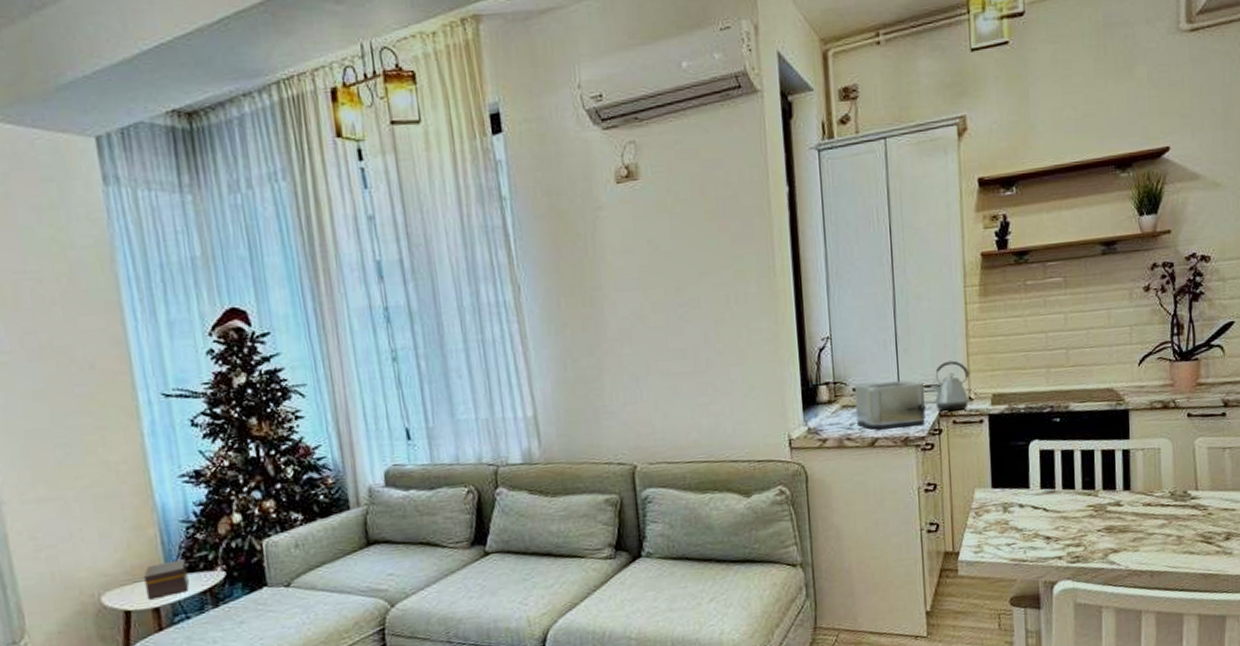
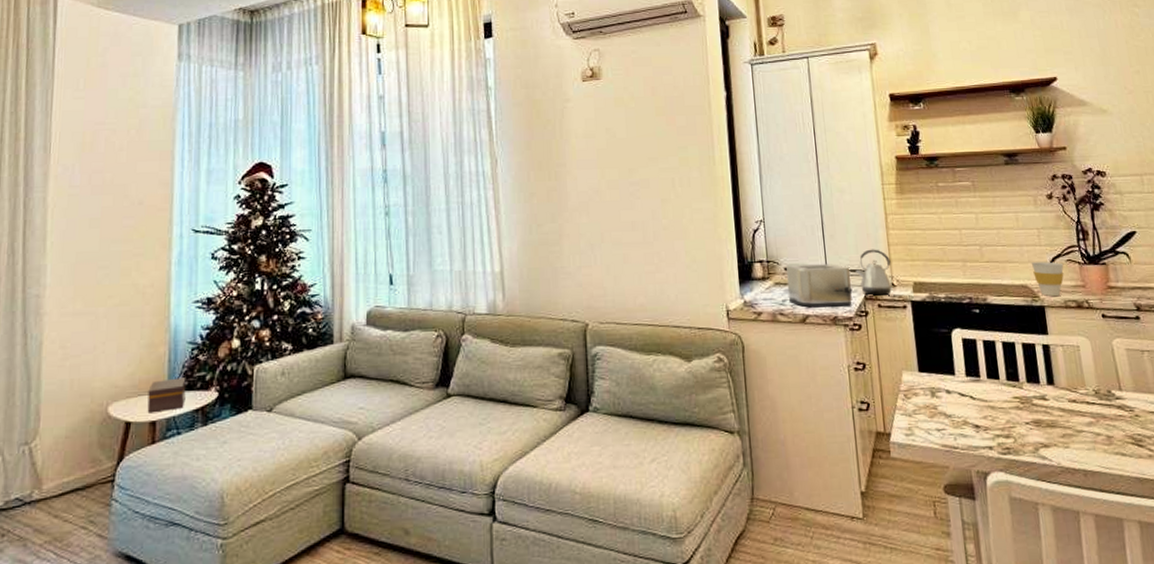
cup: none [1119,361,1154,399] -> present [1031,262,1064,297]

